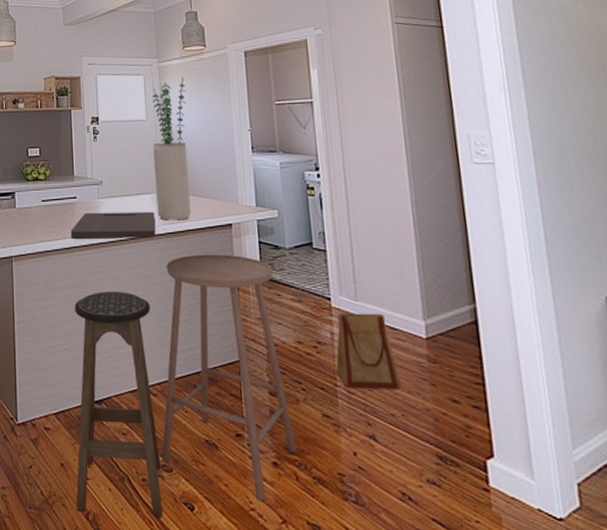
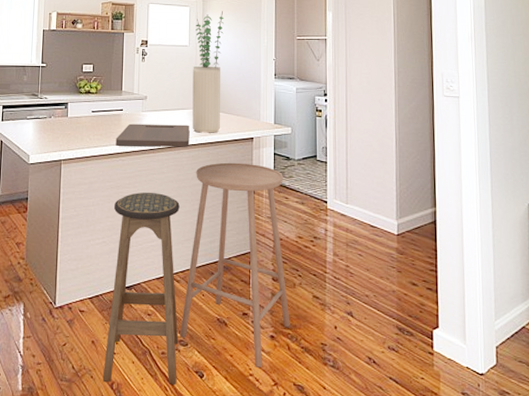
shopping bag: present [335,313,401,389] -> none [326,213,375,275]

